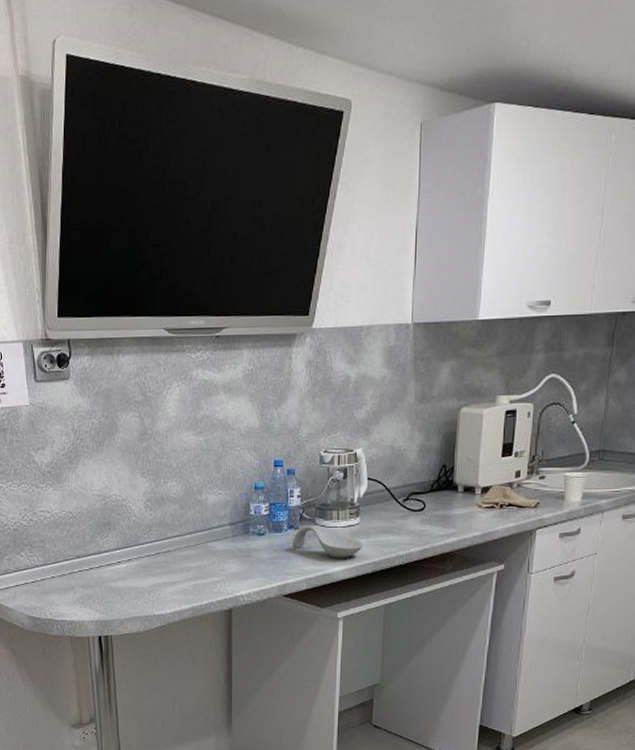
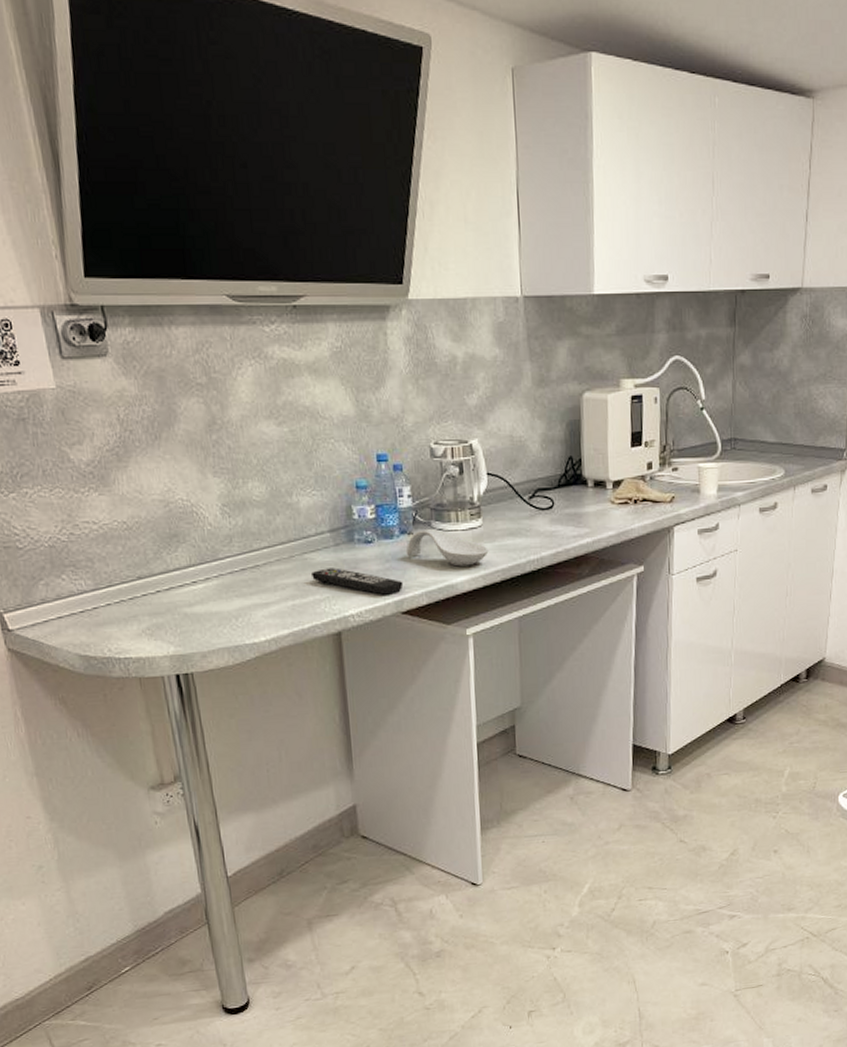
remote control: none [211,555,287,580] -> present [310,567,404,595]

